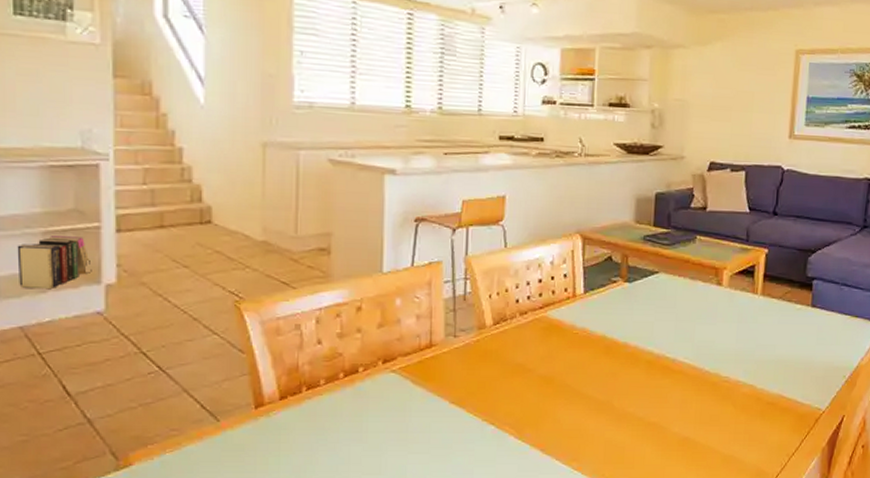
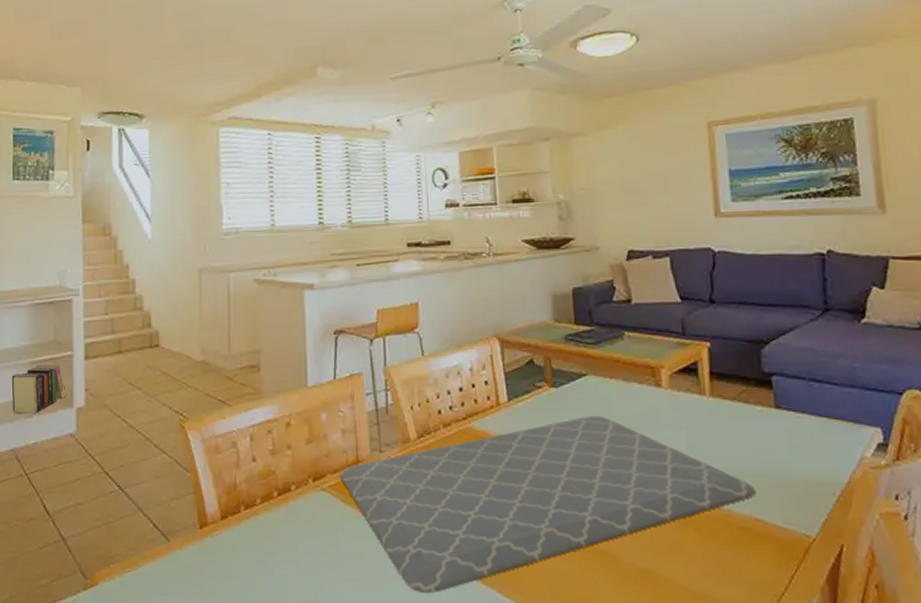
placemat: none [411,308,785,463] -> present [339,415,755,594]

